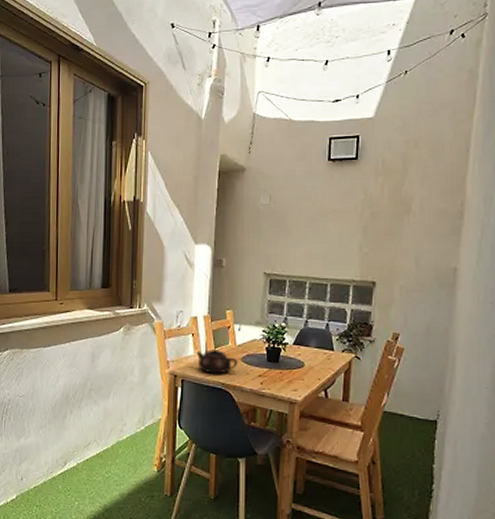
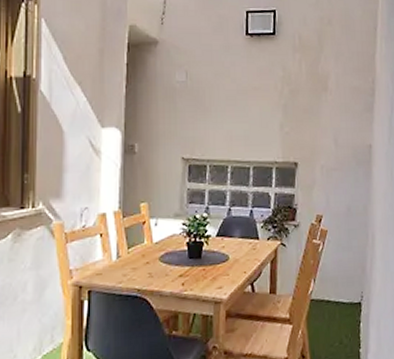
teapot: present [196,350,238,374] -> none [105,250,156,280]

